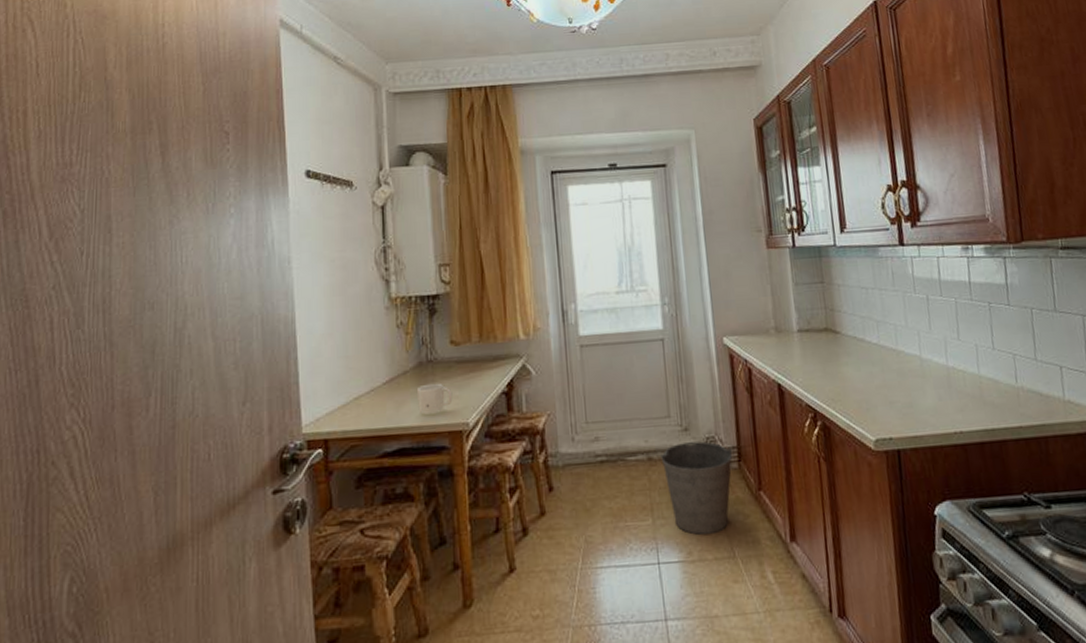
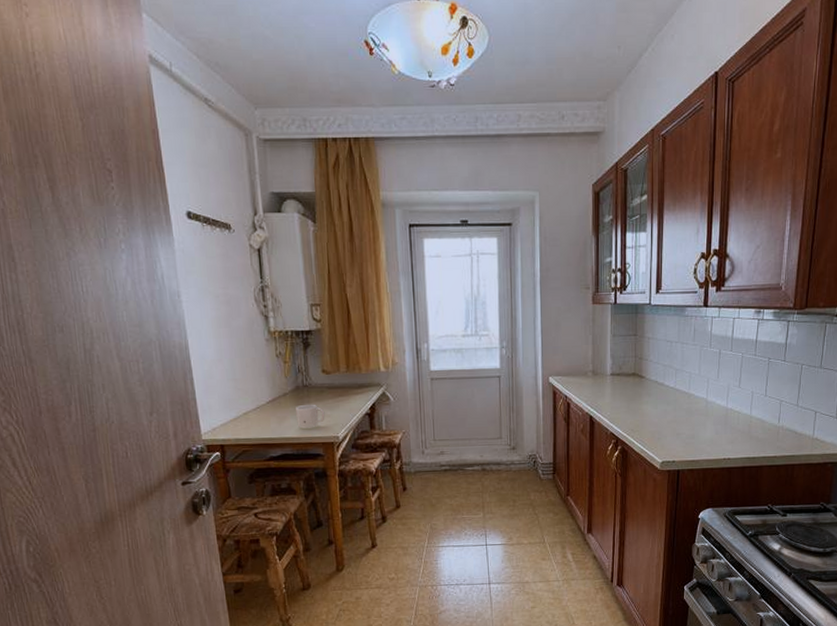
bucket: present [661,441,733,535] -> none [492,457,549,526]

